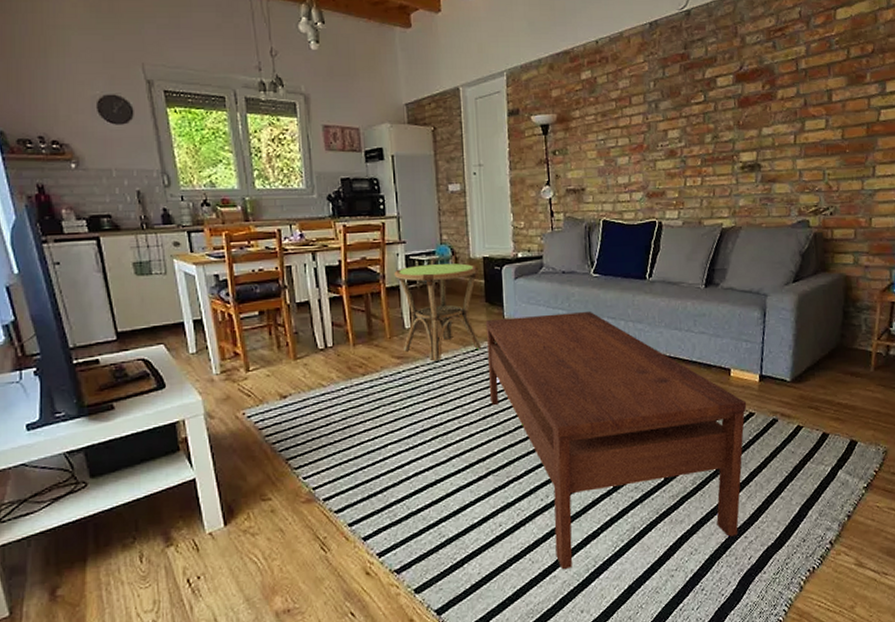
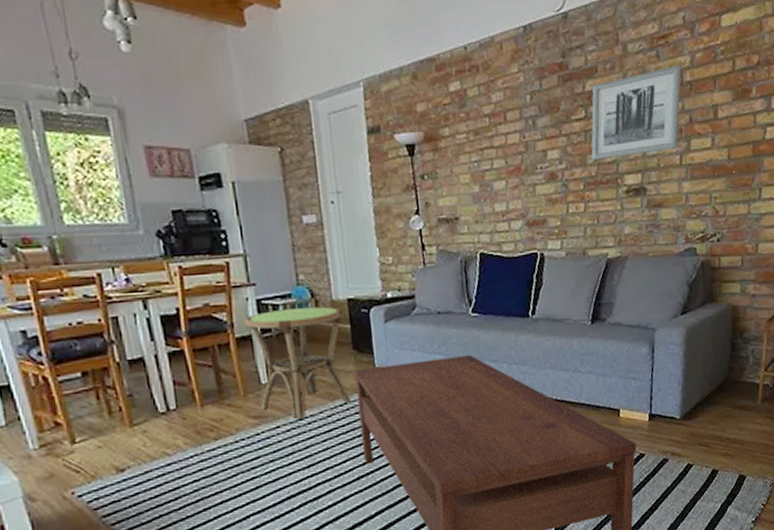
wall art: none [709,53,797,139] -> present [591,64,682,160]

